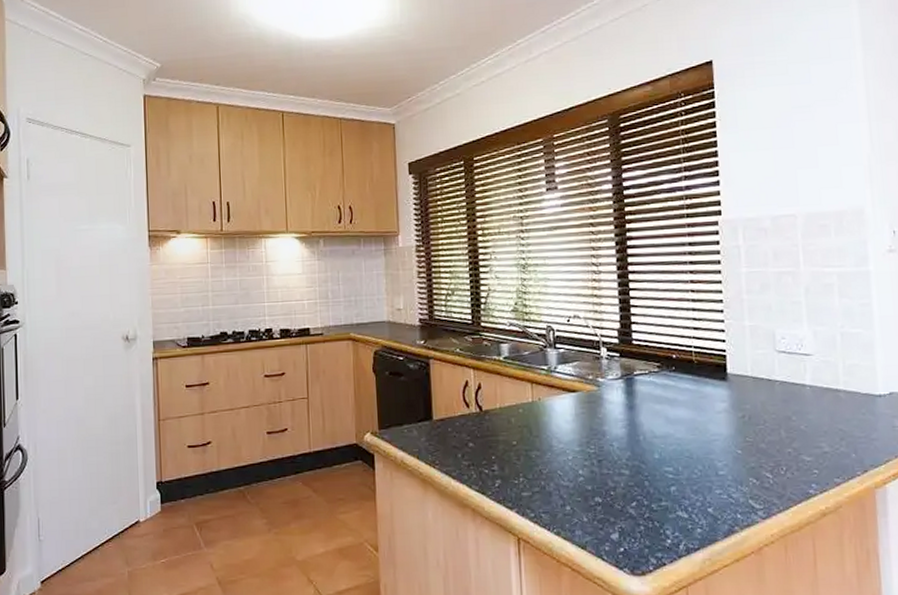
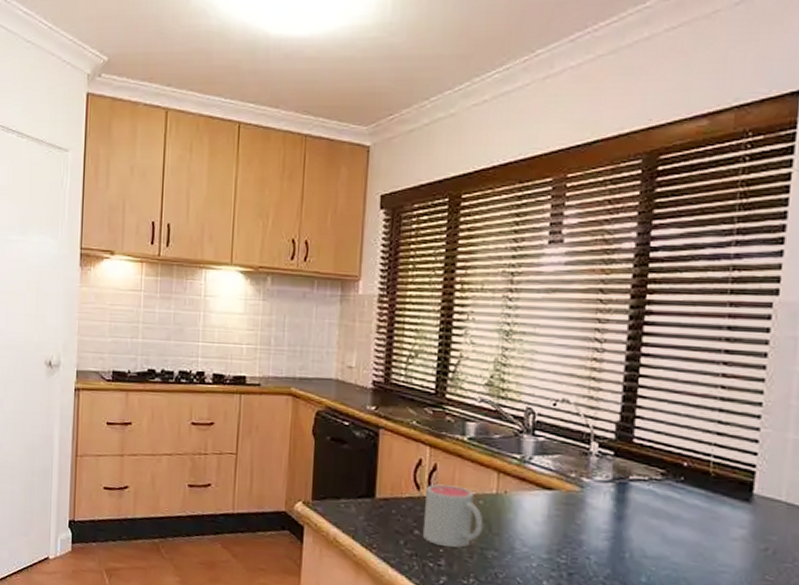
mug: none [474,399,525,453] -> present [422,484,484,548]

